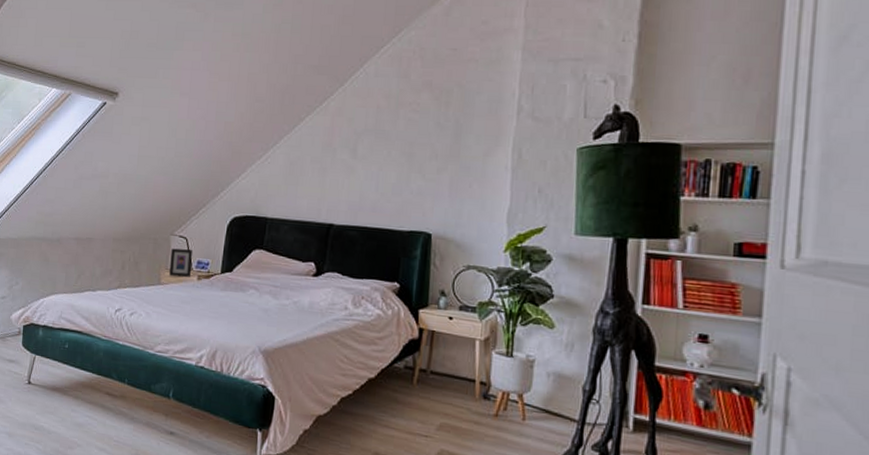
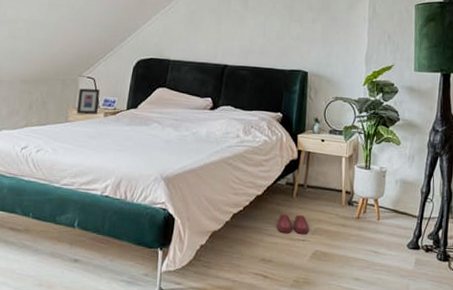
slippers: none [393,403,433,430] -> present [277,214,309,235]

